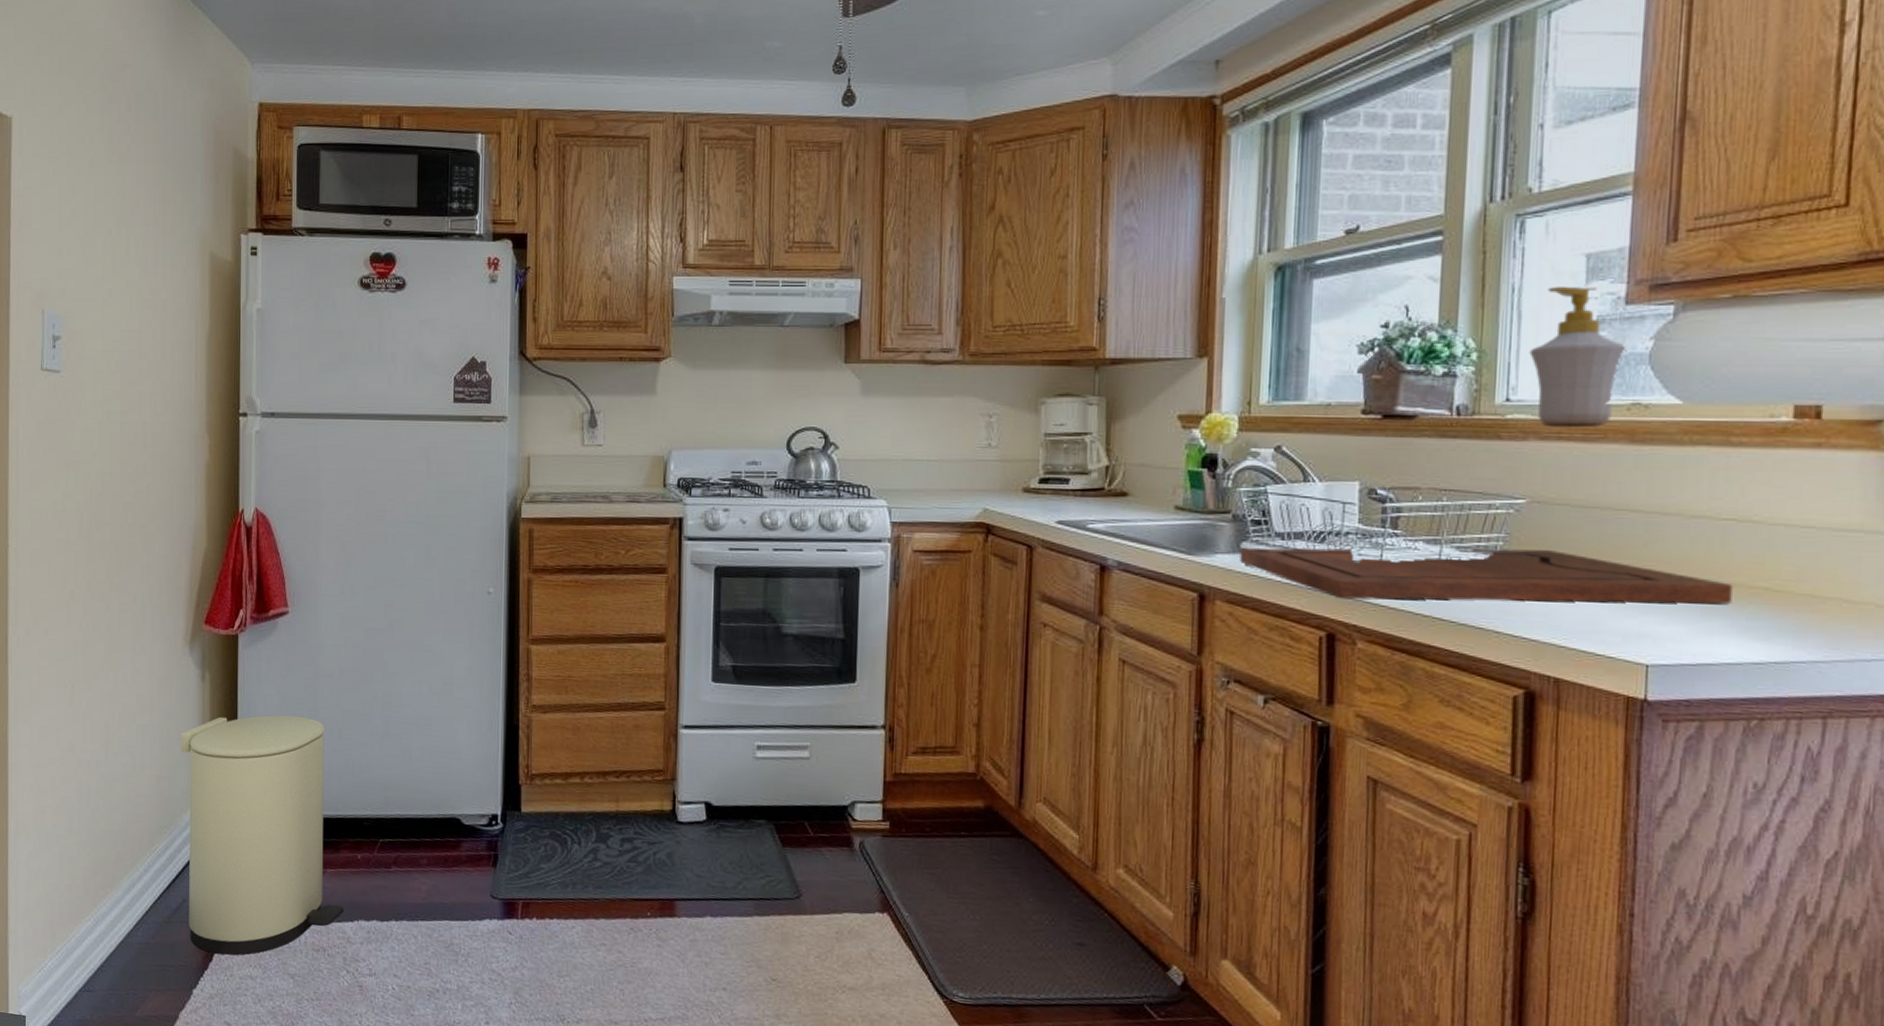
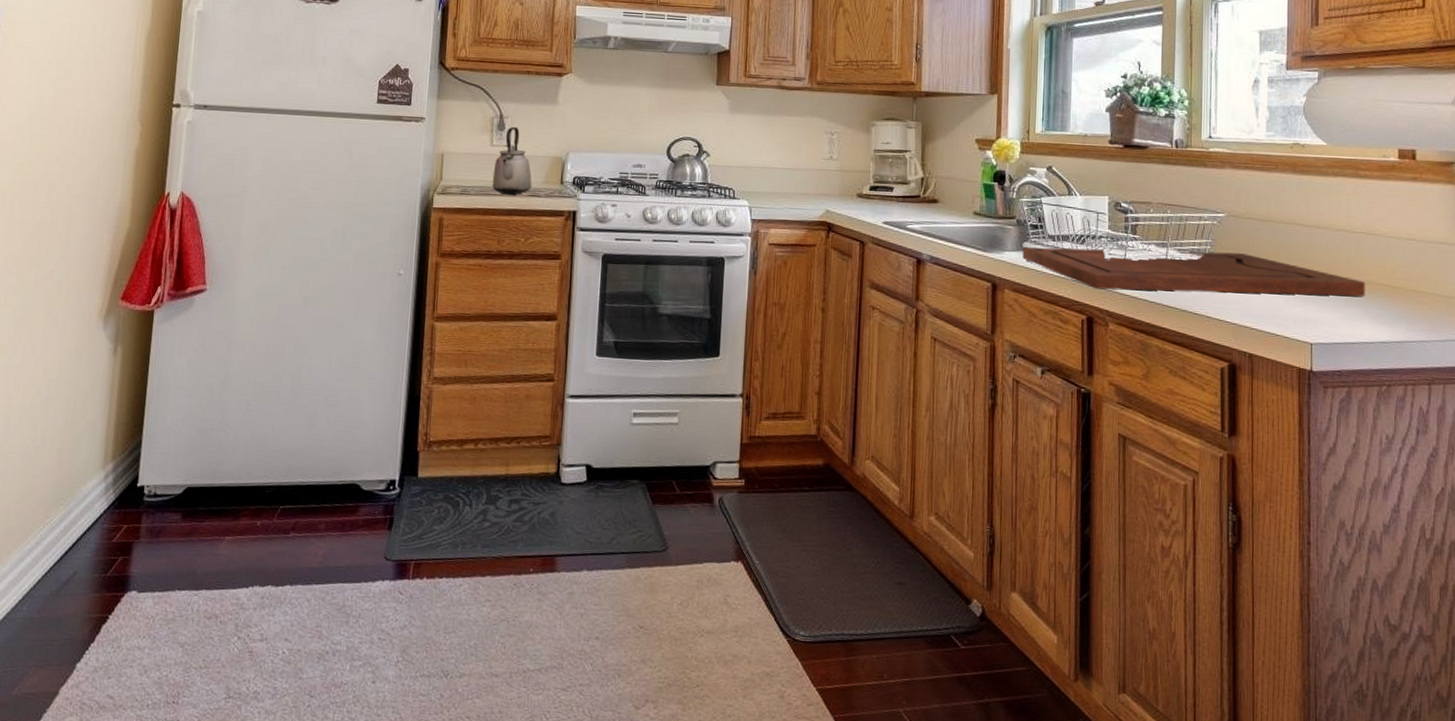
pedal bin: present [180,714,345,955] -> none [78,387,240,627]
kettle: none [586,422,631,500] -> present [492,126,532,194]
soap bottle: present [1529,286,1627,428] -> none [1224,53,1289,160]

